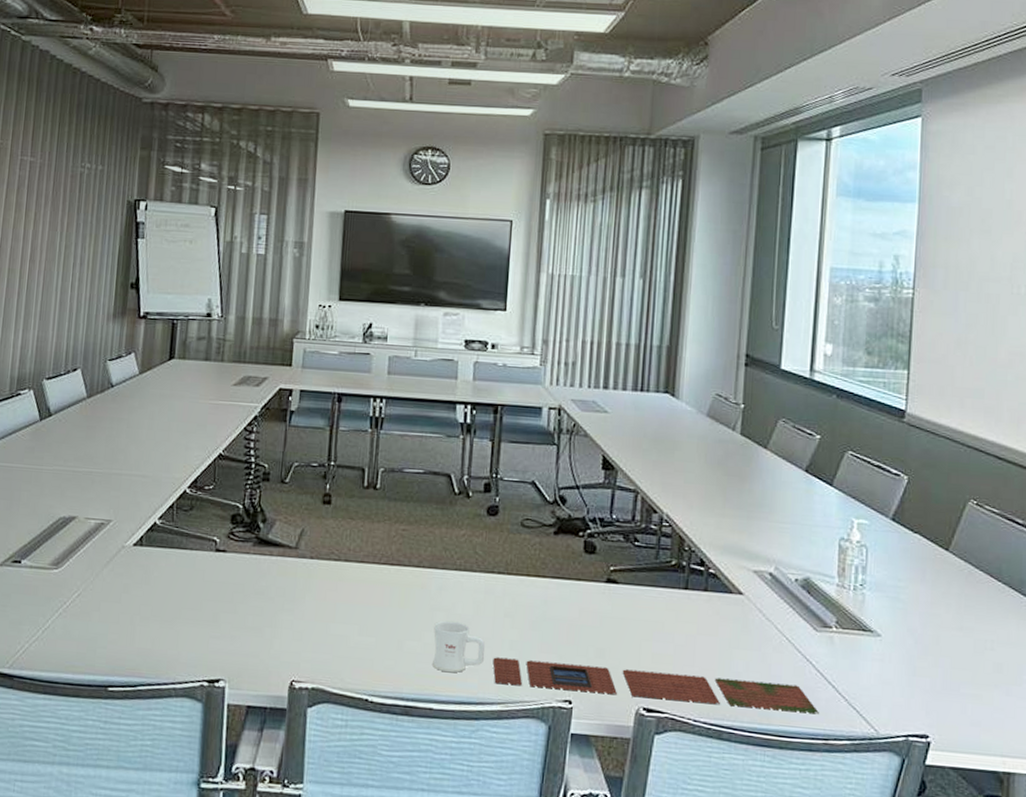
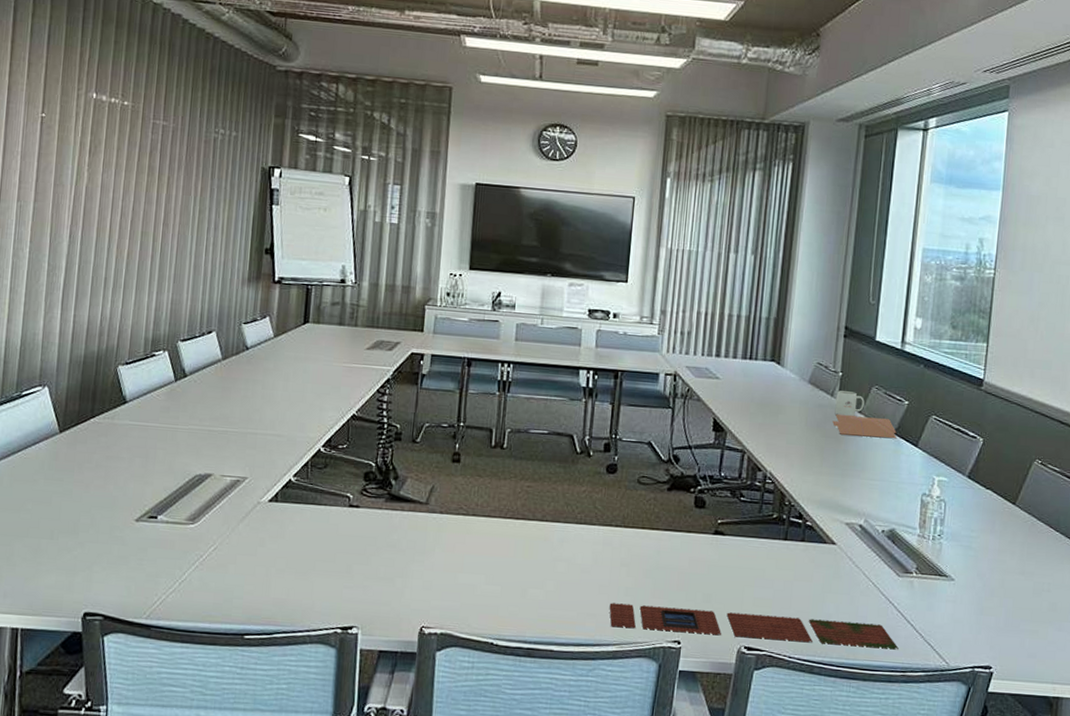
mug: present [433,620,486,673] -> none [554,570,603,618]
papers: none [735,449,808,477] -> present [832,414,897,439]
mug: none [737,424,771,452] -> present [835,390,865,416]

